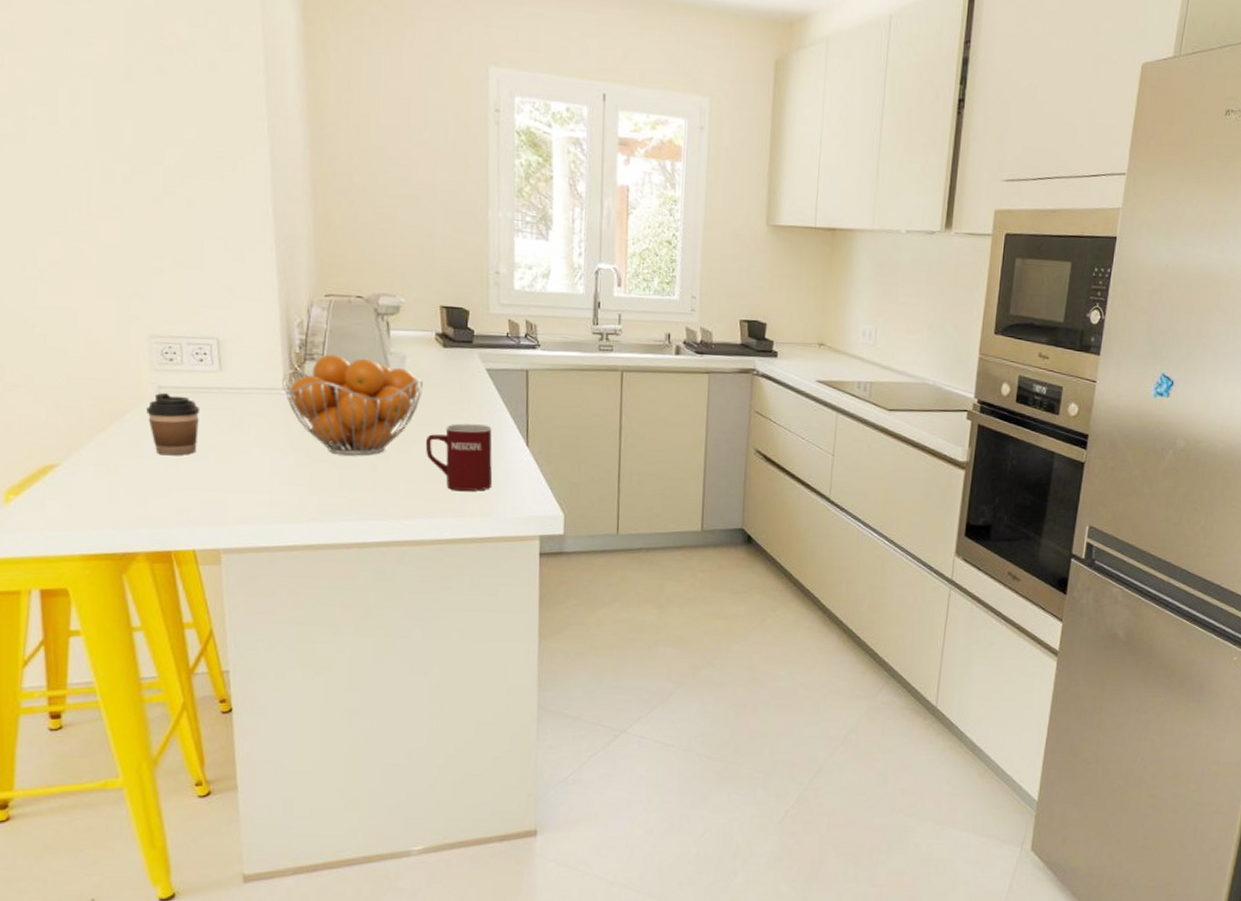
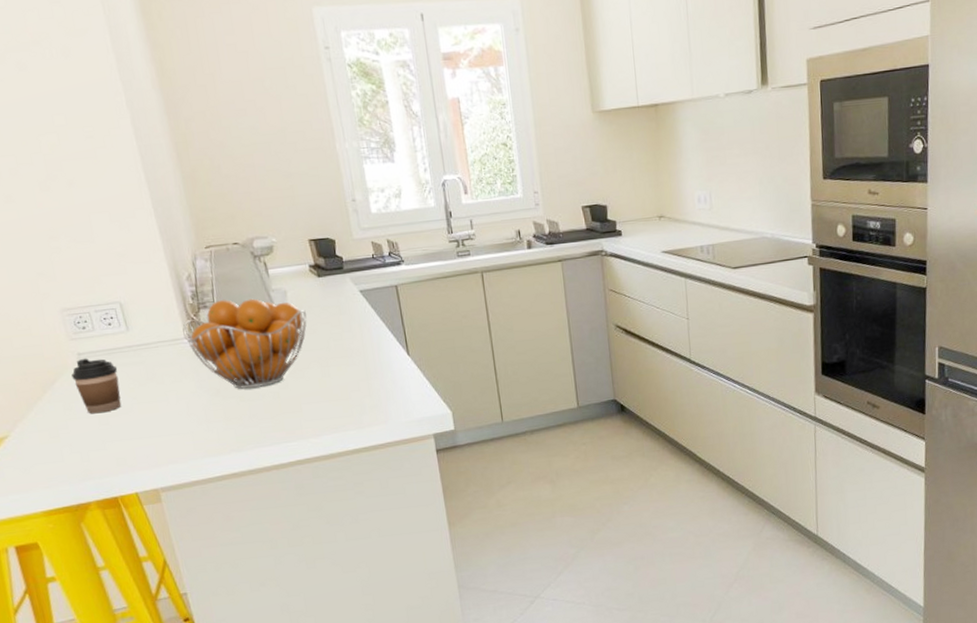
mug: present [425,423,493,492] -> none [317,341,384,405]

